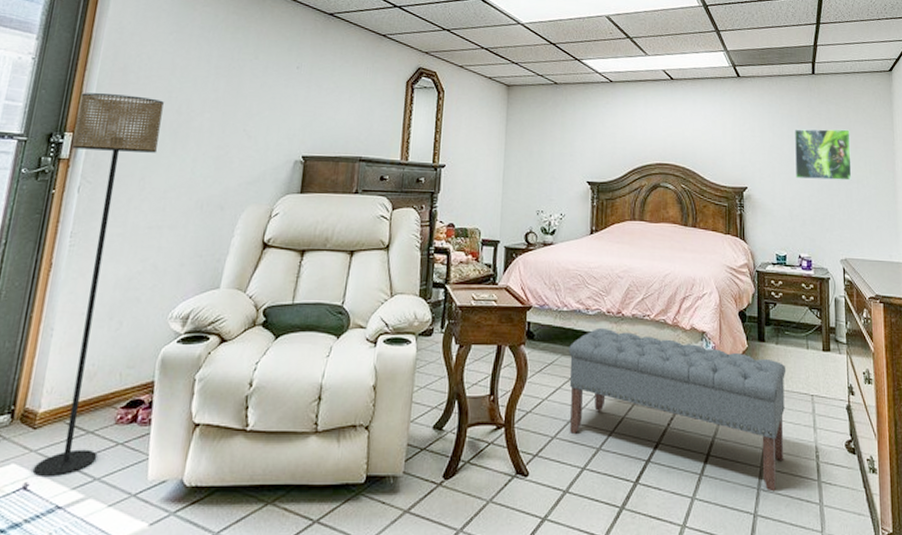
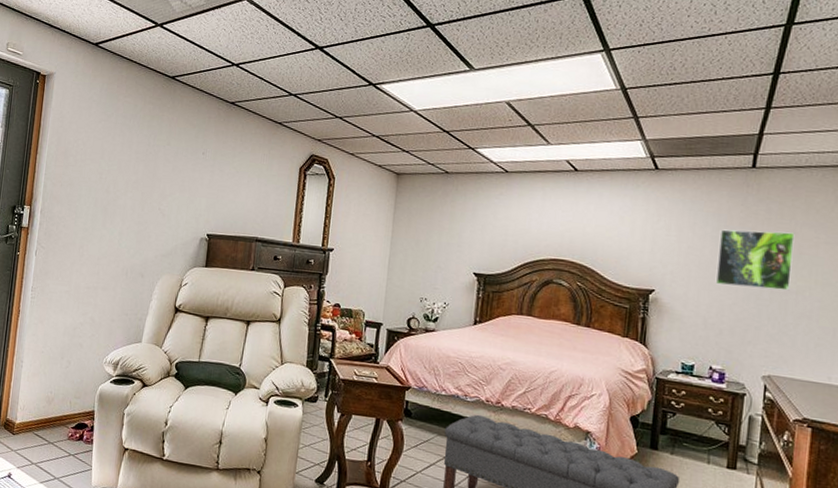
floor lamp: present [32,93,164,478] -> none [13,173,96,472]

